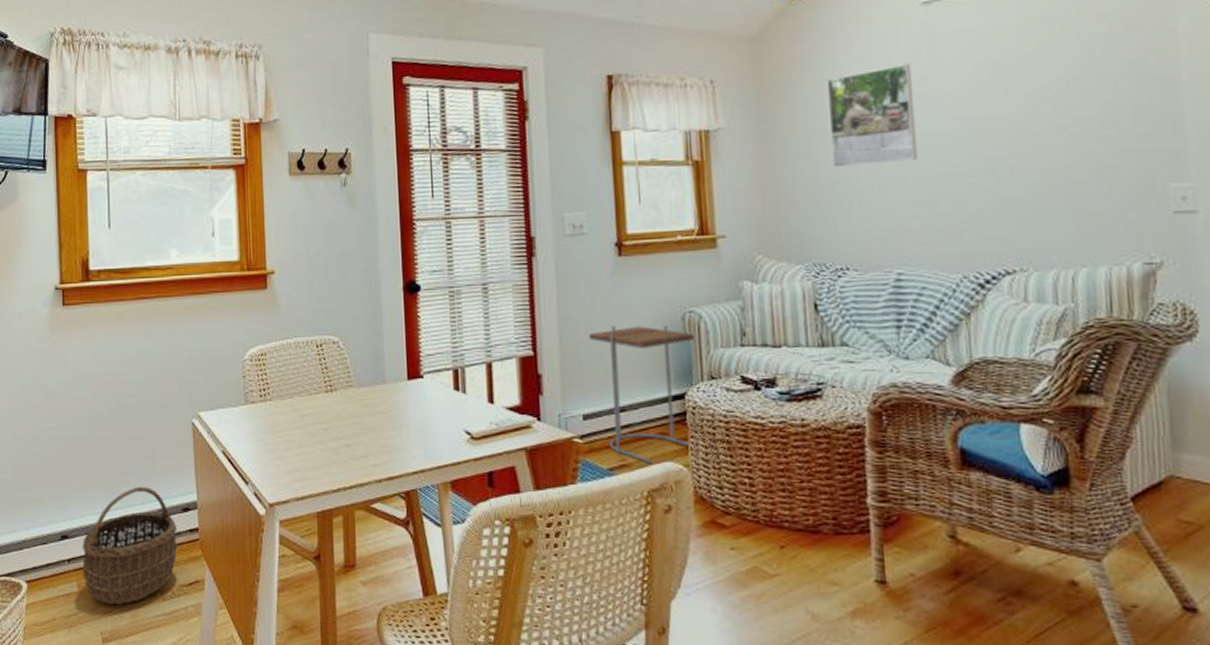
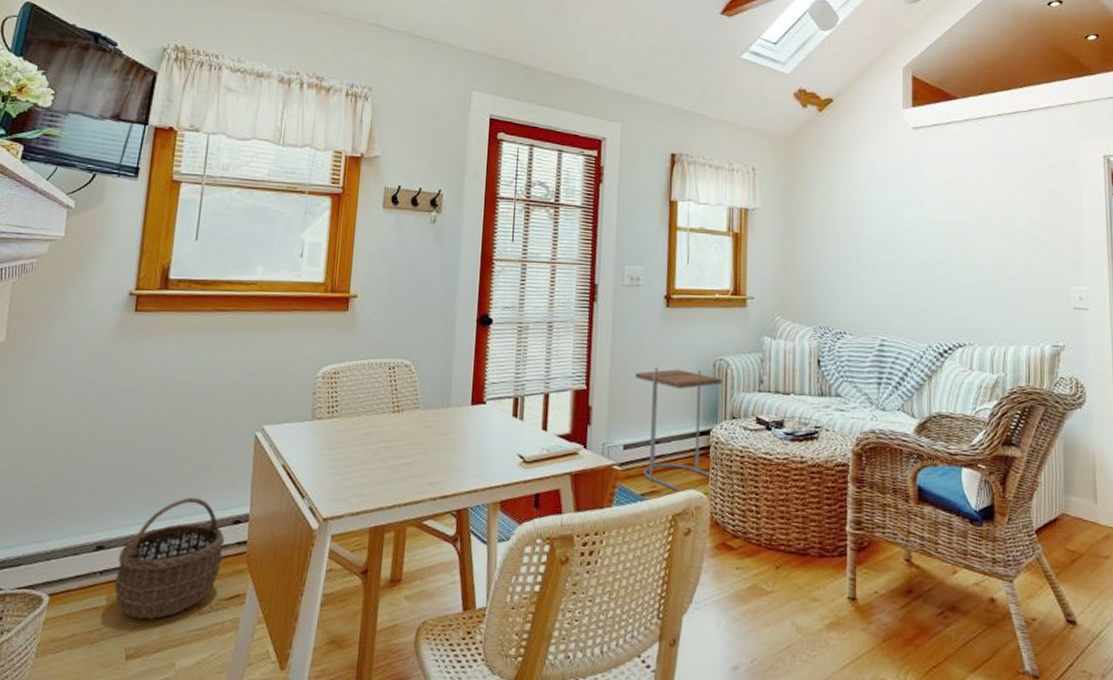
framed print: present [826,64,918,167] -> none [839,173,902,250]

